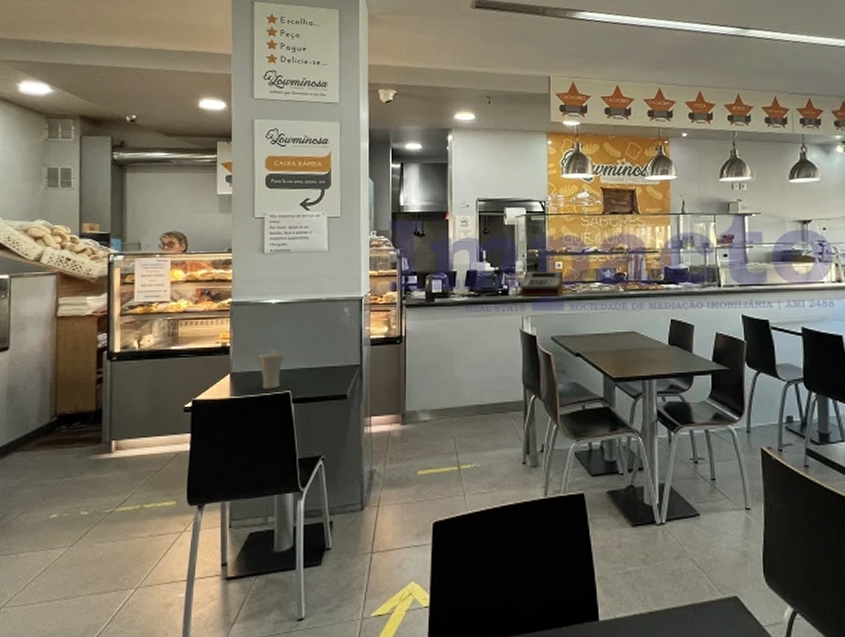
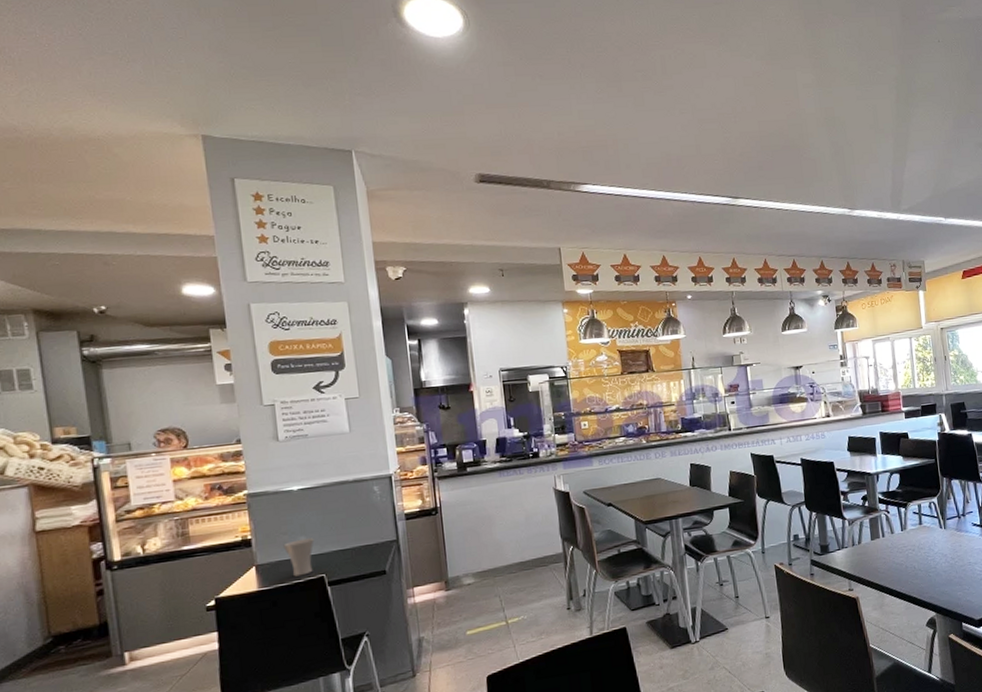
cash register: present [520,270,564,298] -> none [549,429,592,459]

